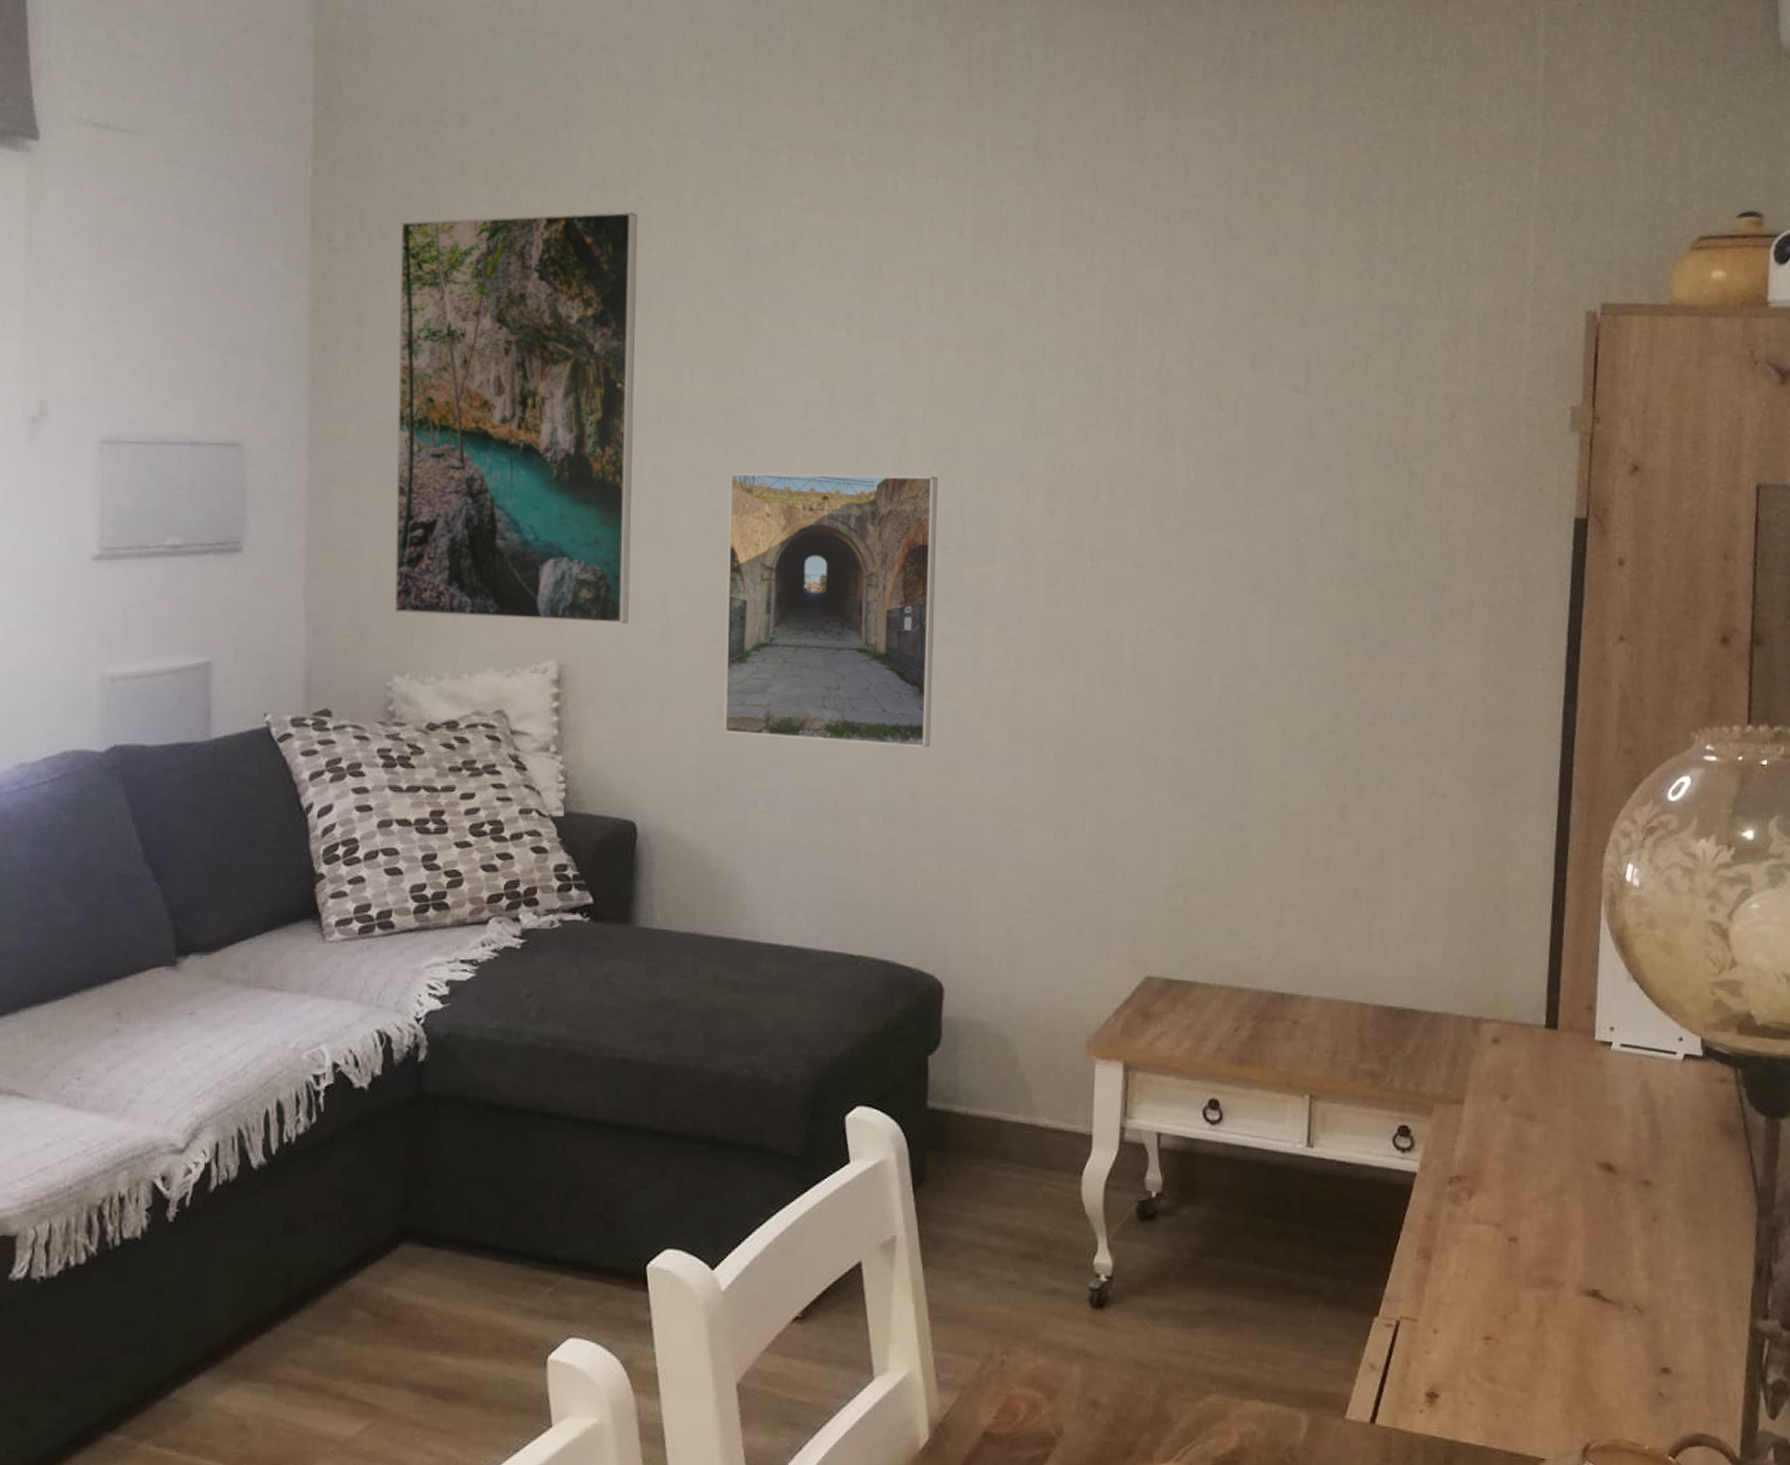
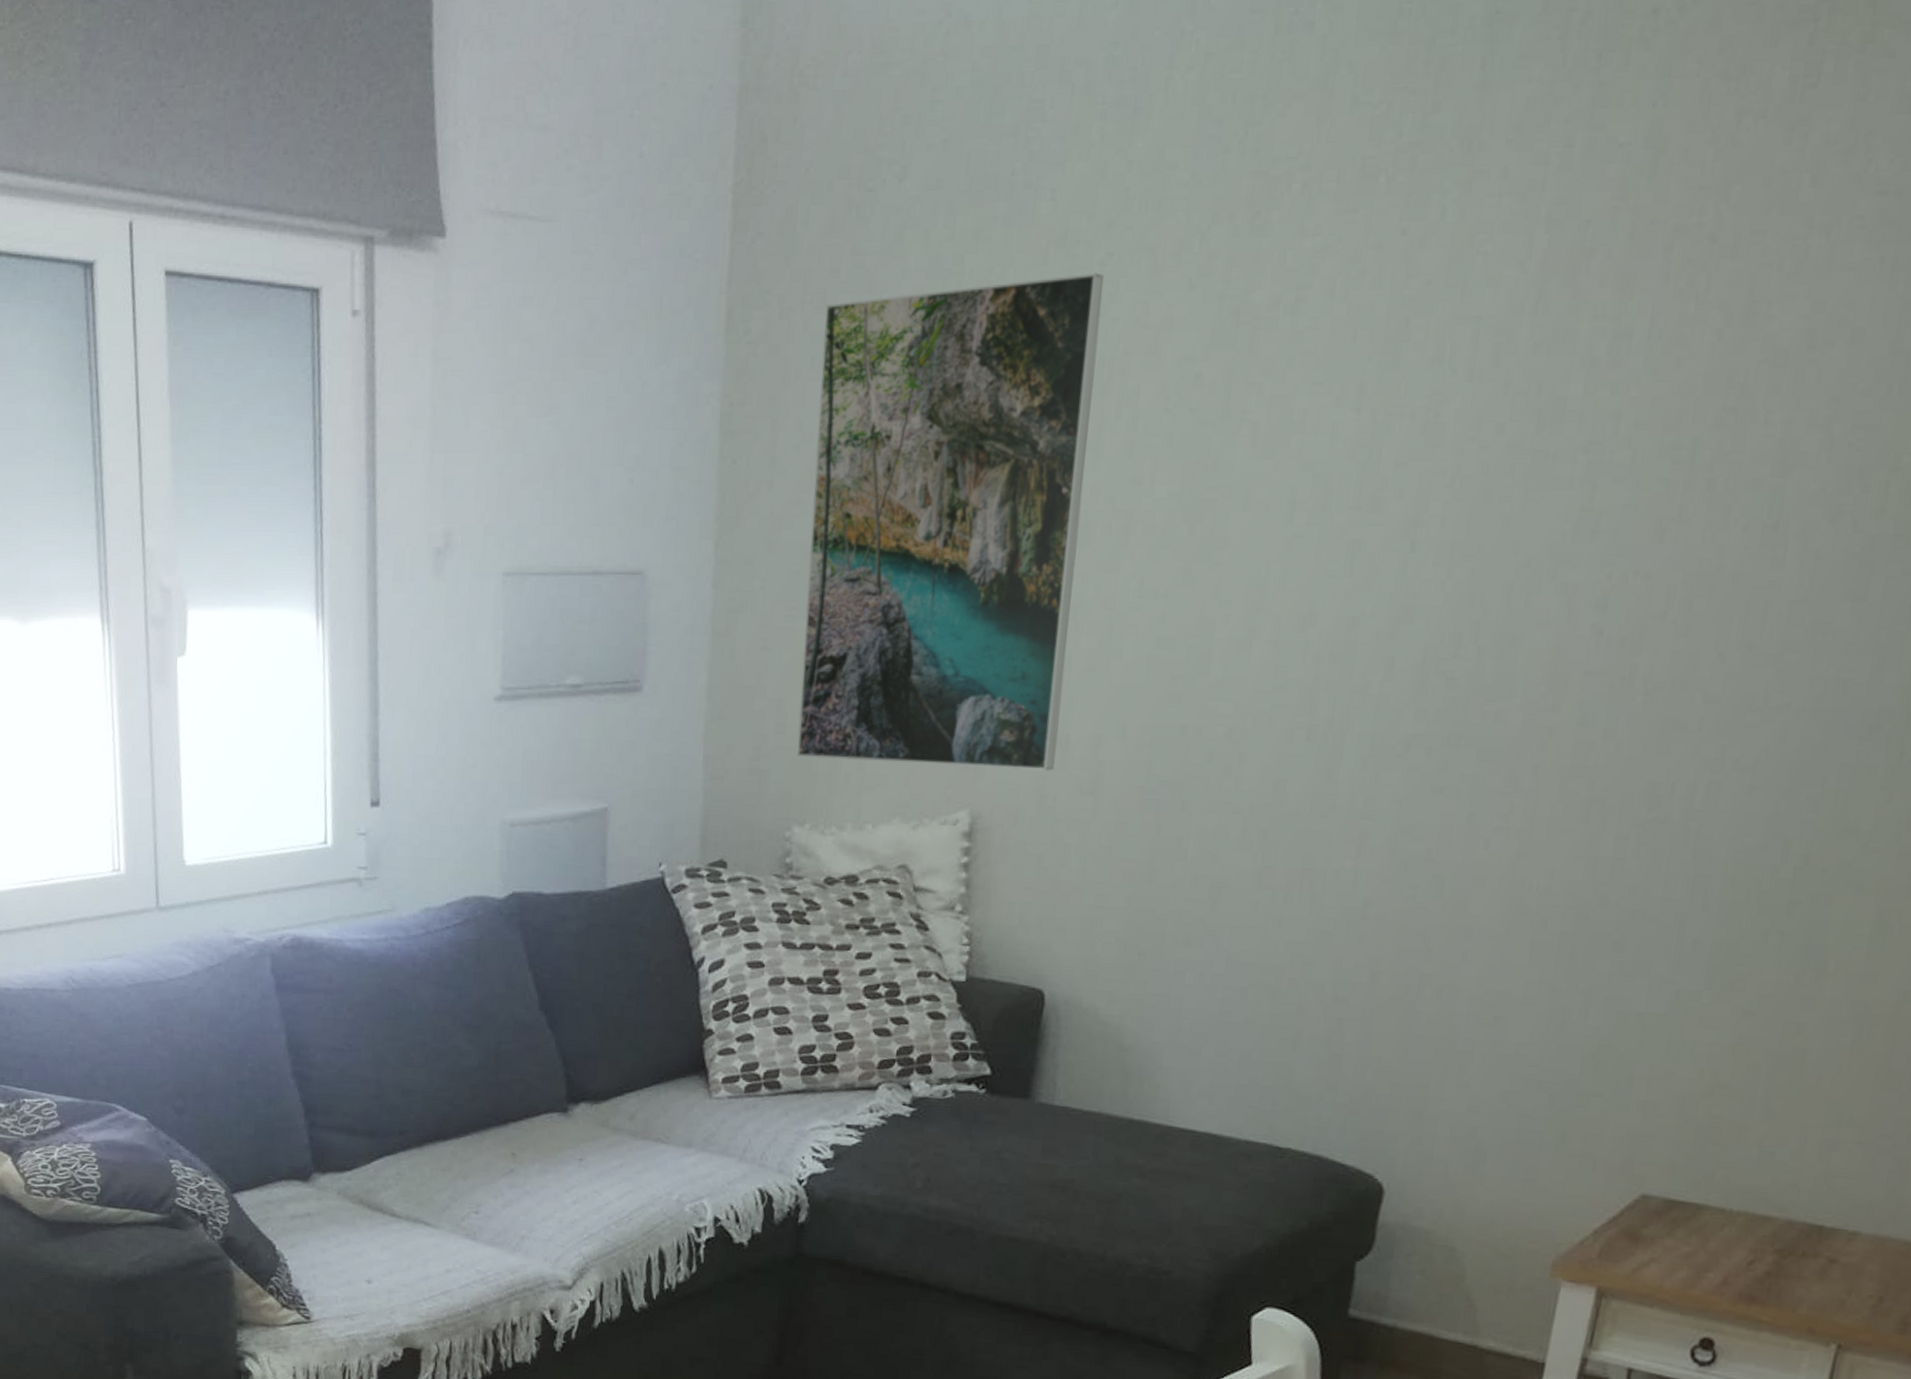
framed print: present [724,472,937,748] -> none [1153,590,1451,919]

